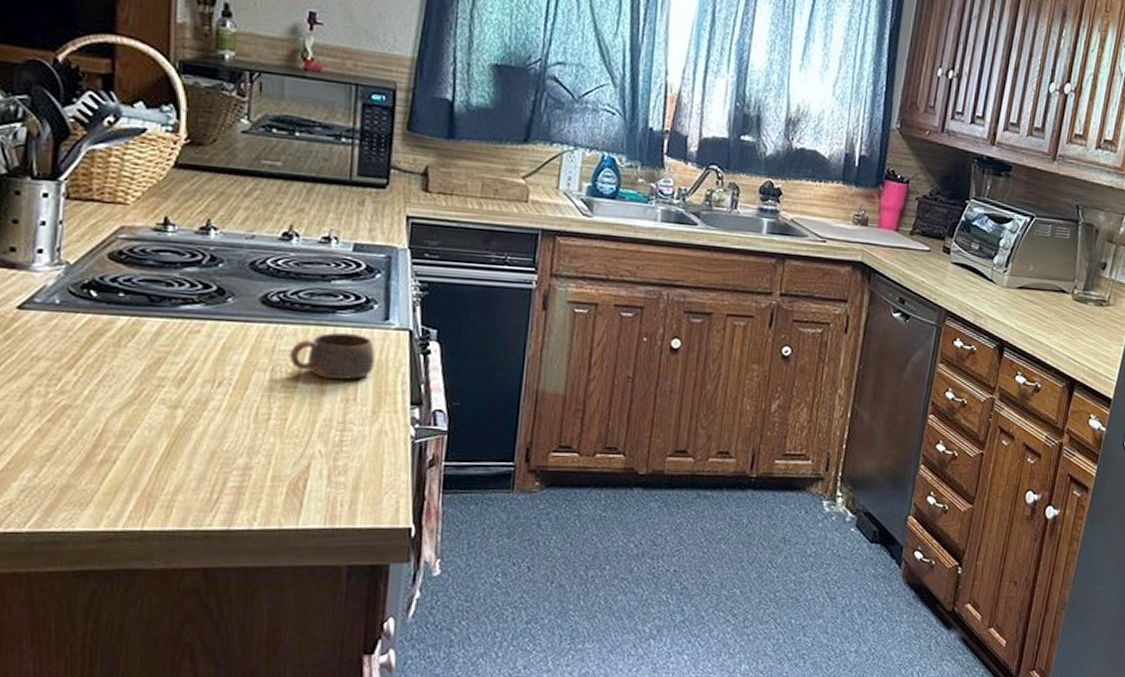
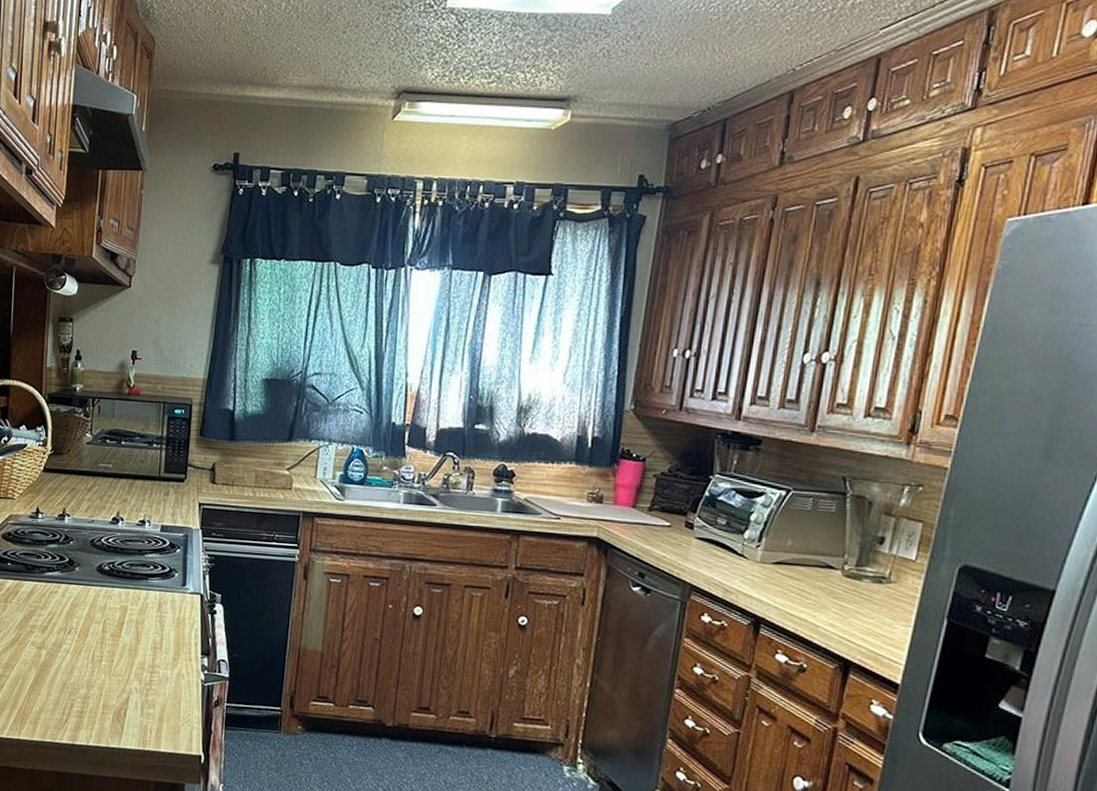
cup: present [289,333,375,380] -> none [115,595,175,633]

